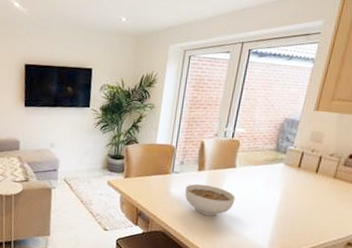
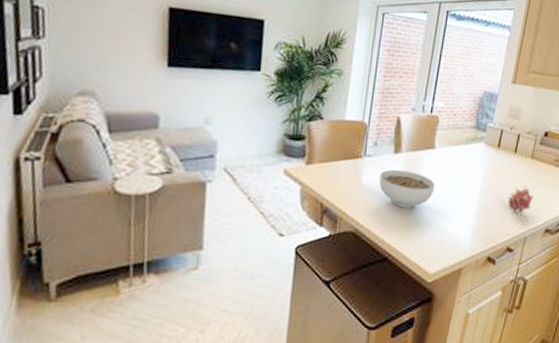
fruit: none [307,202,335,226] -> present [508,185,533,213]

